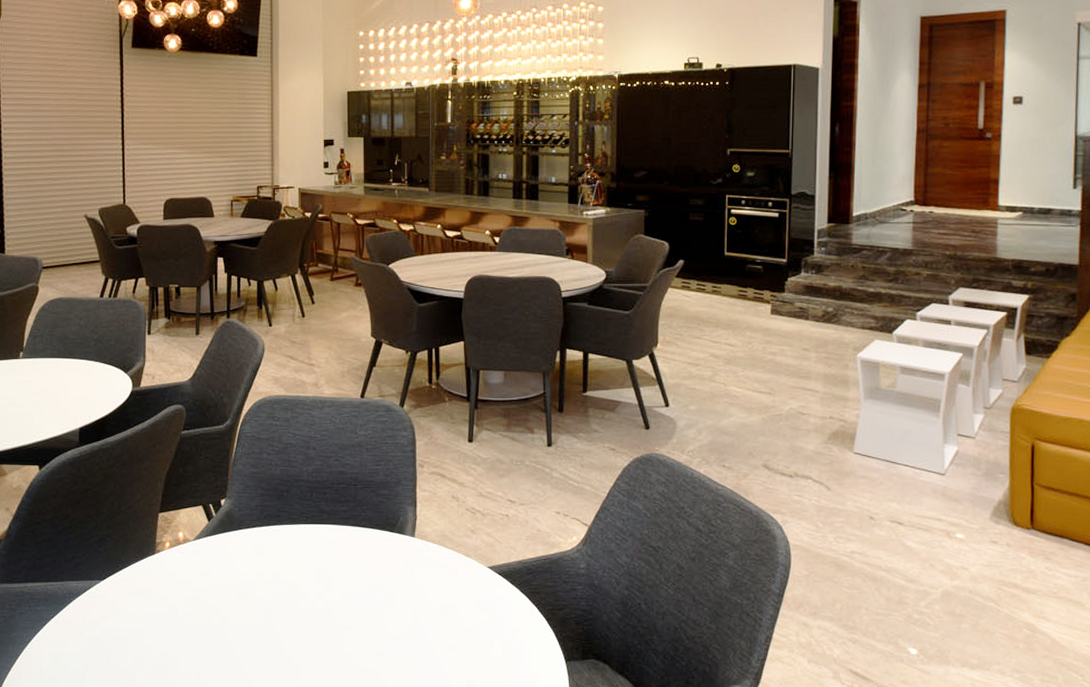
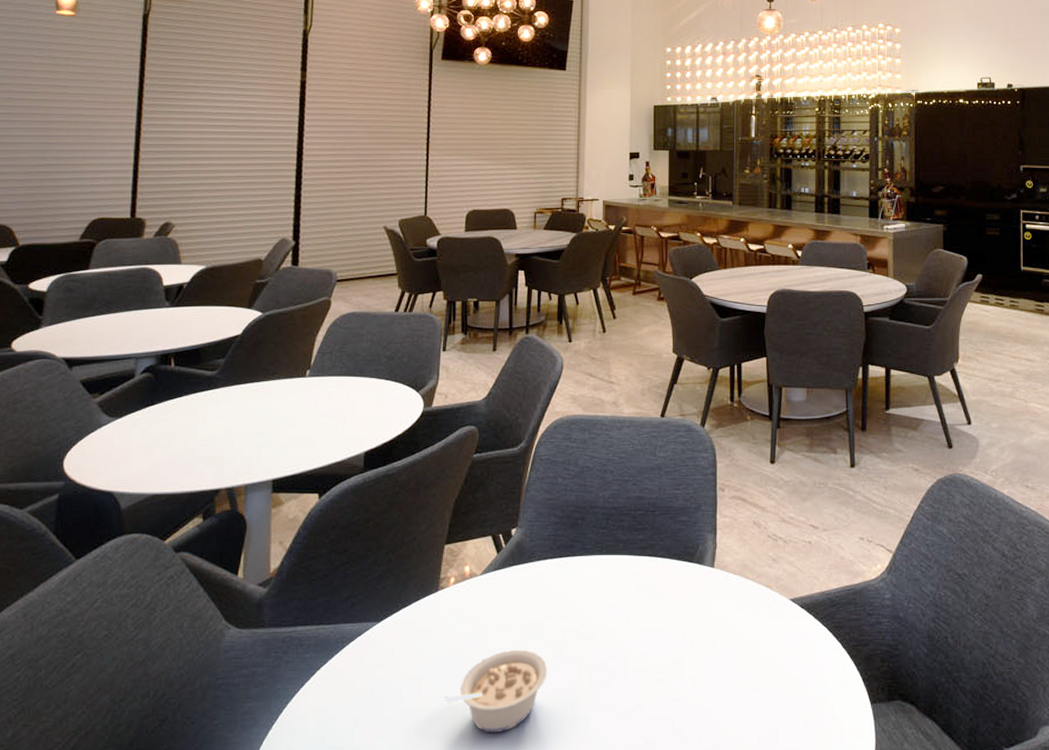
legume: none [165,606,260,679] -> present [444,649,548,733]

